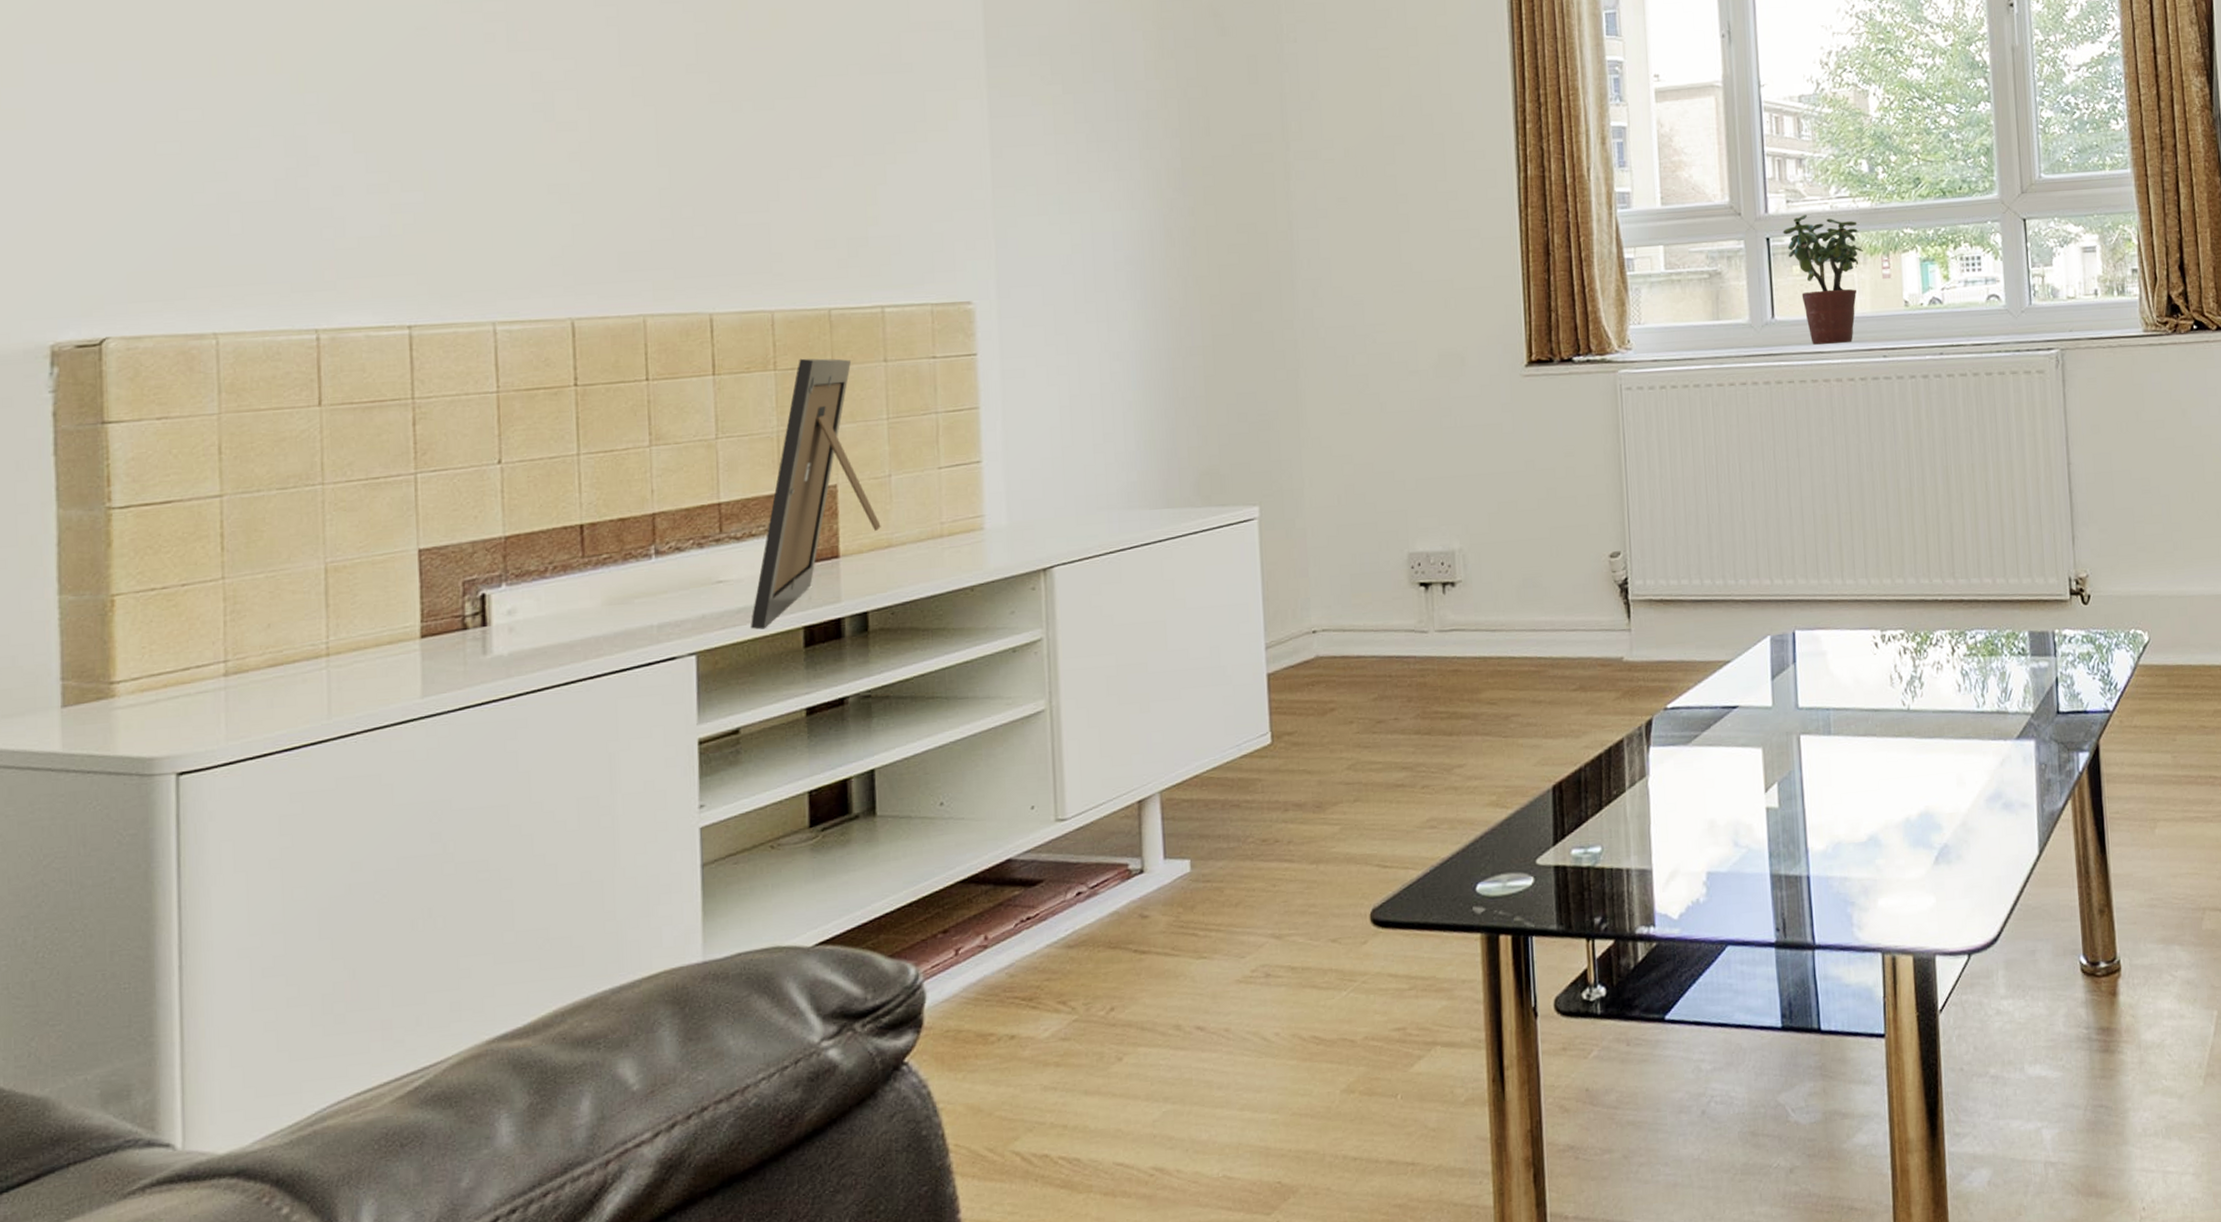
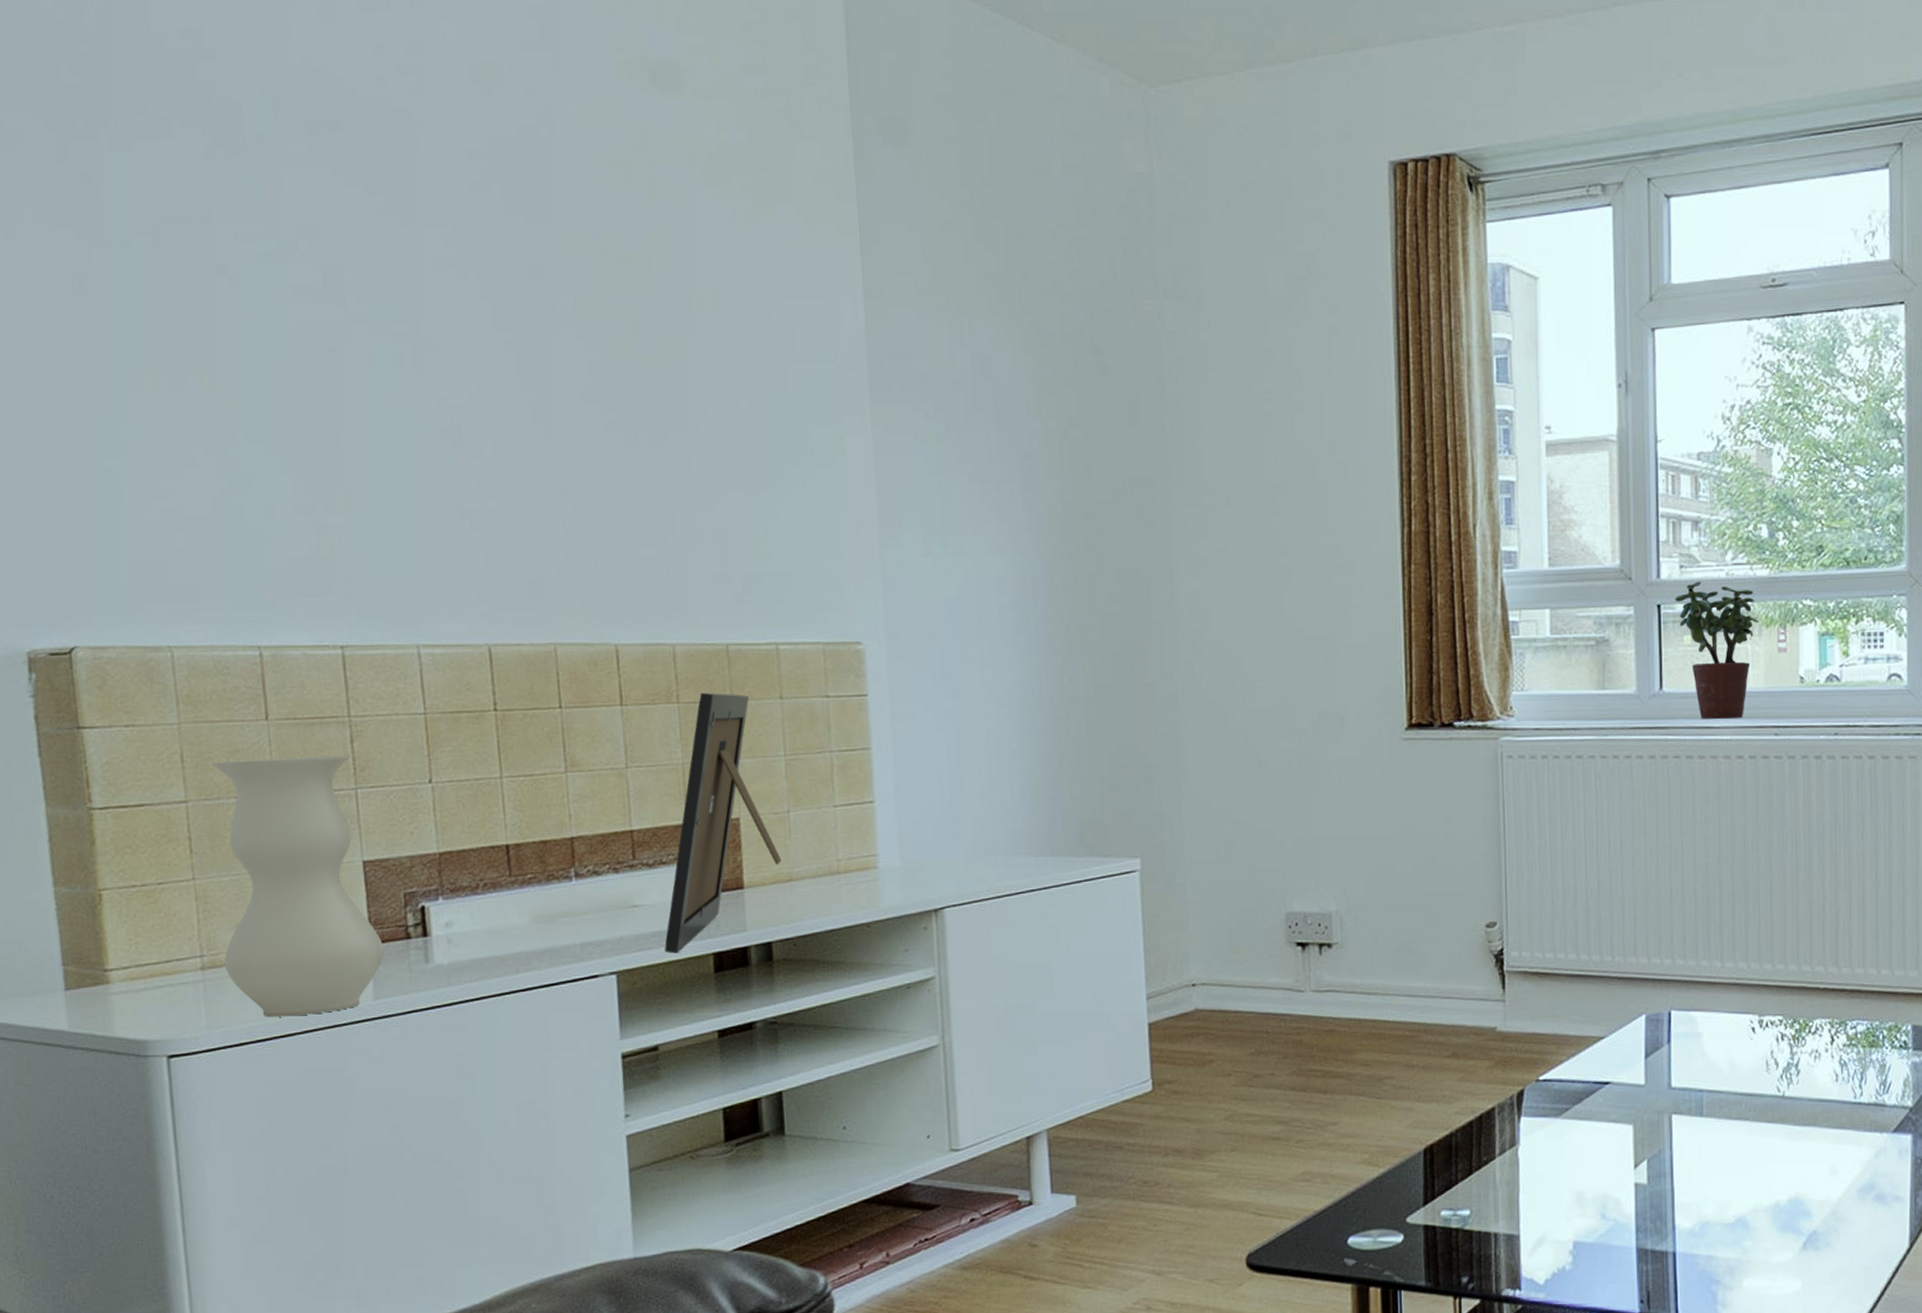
vase: none [251,439,436,724] -> present [211,756,384,1017]

